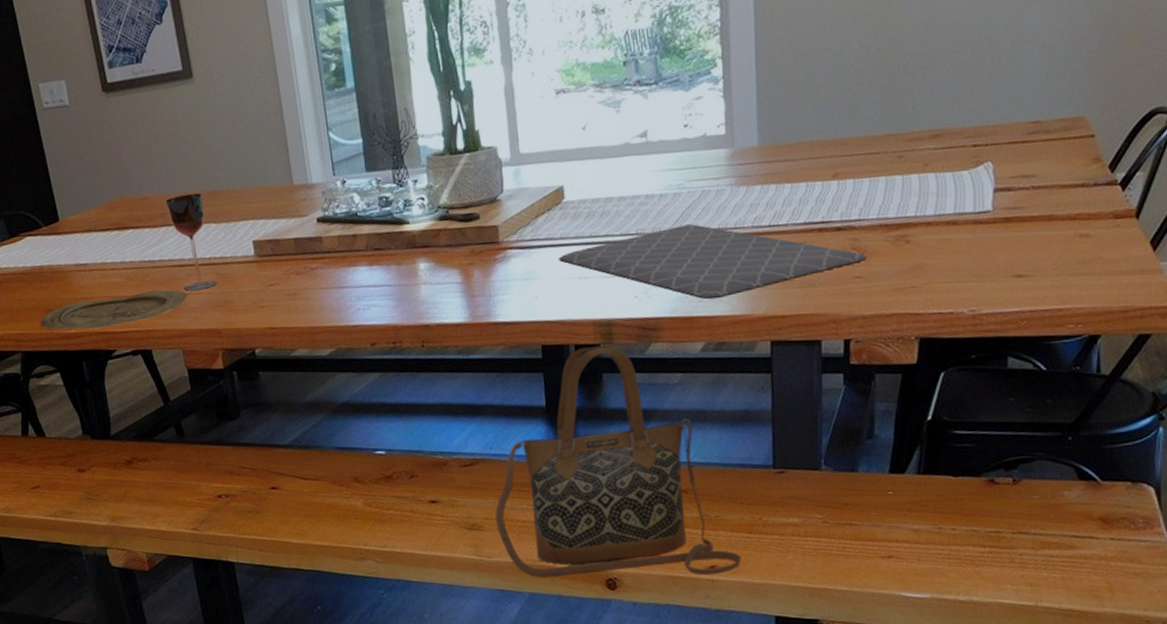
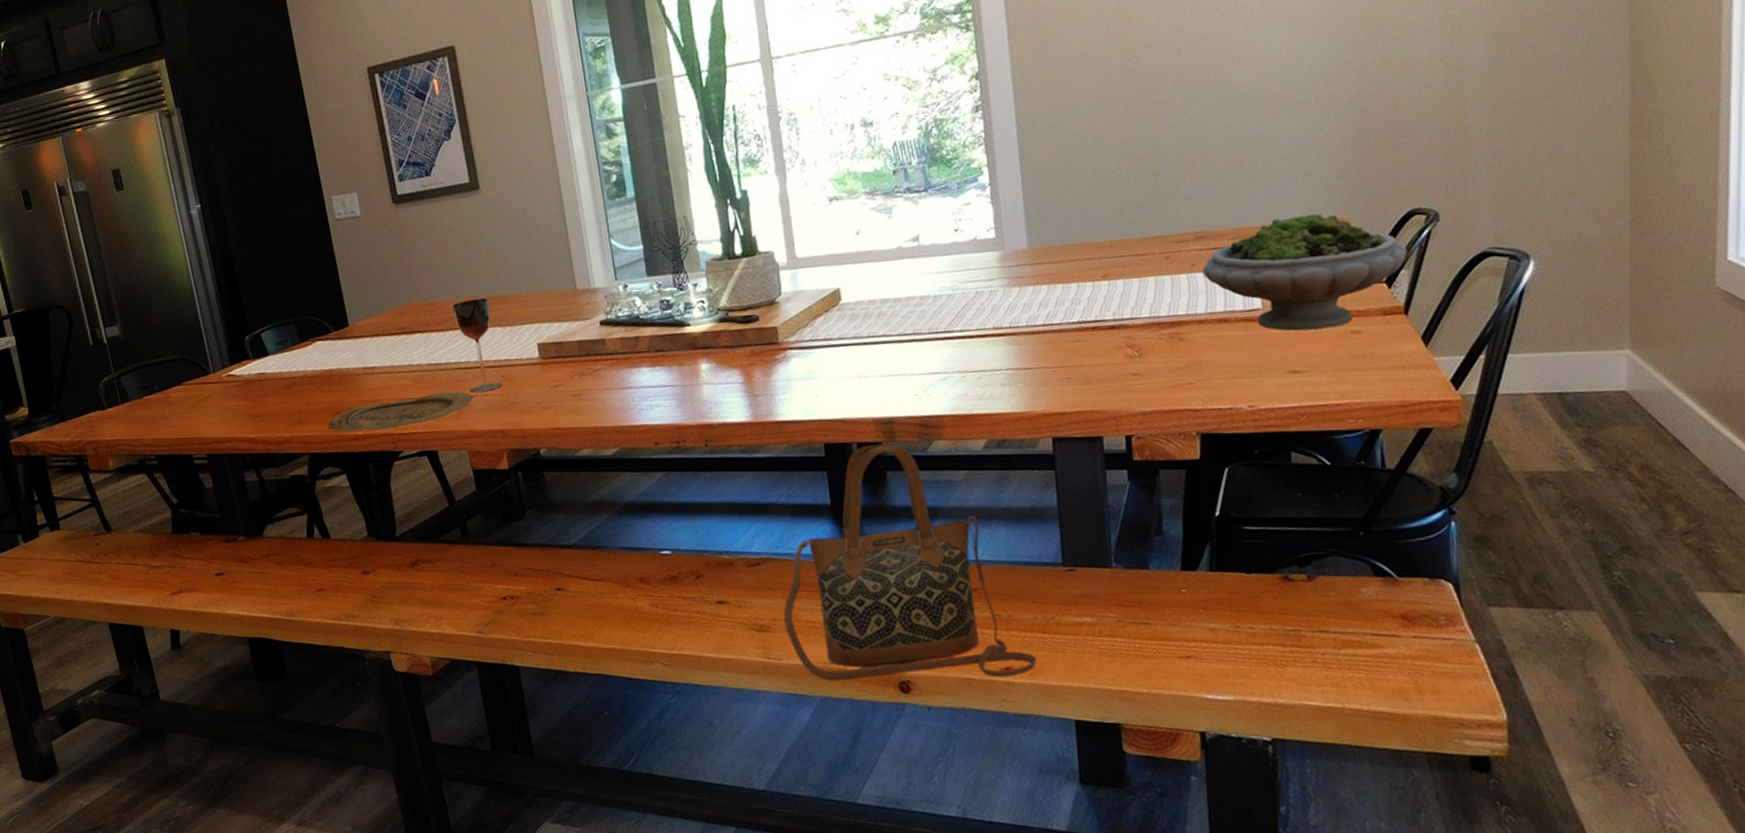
placemat: present [559,223,866,299] -> none [838,323,1141,397]
planter: none [935,111,1146,234] -> present [1203,213,1408,331]

